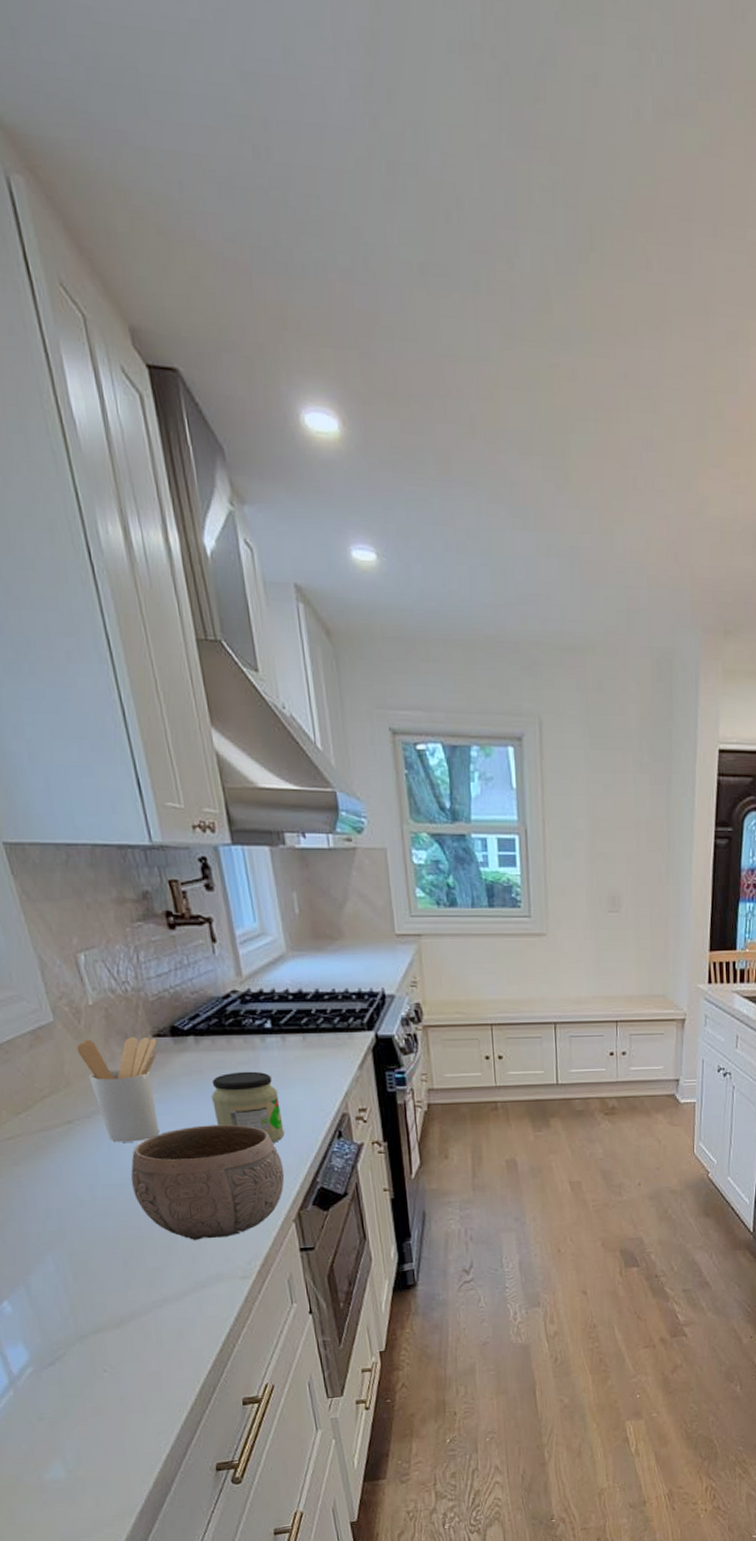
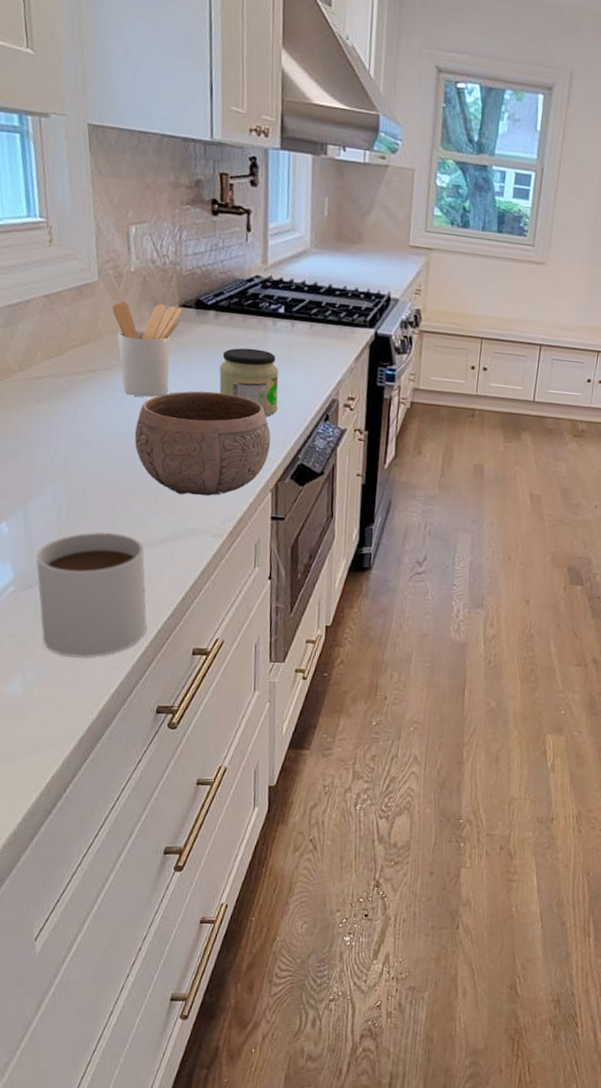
mug: none [49,1292,188,1430] -> present [35,532,147,658]

